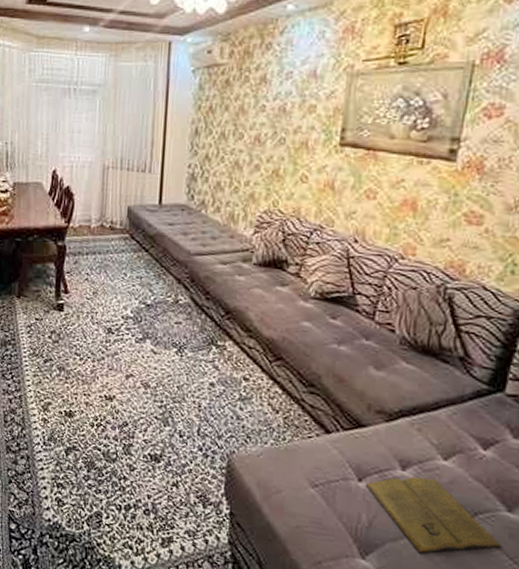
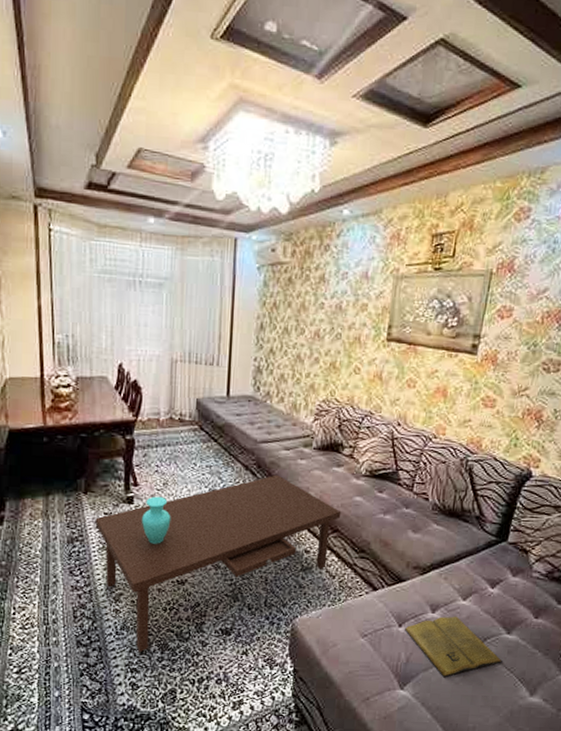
coffee table: none [26,290,286,468] -> present [95,474,342,653]

